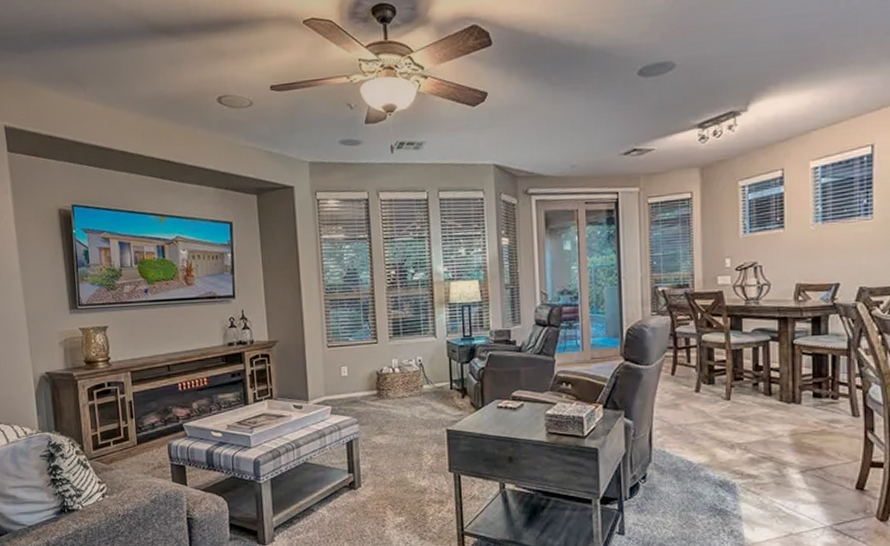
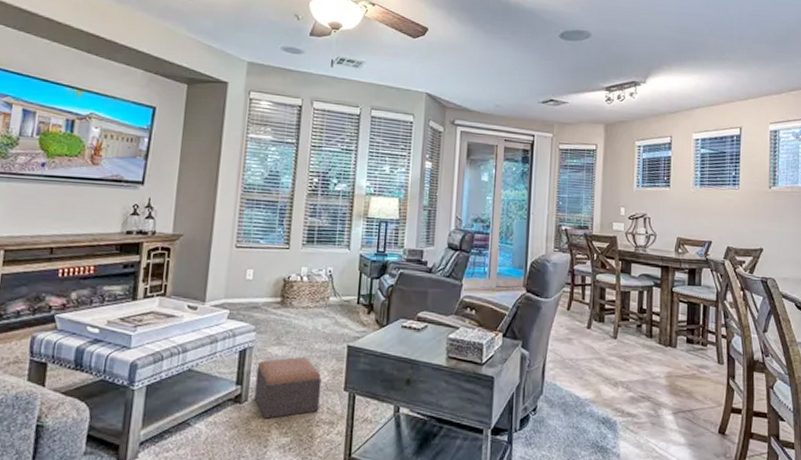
footstool: none [365,443,428,502] -> present [254,356,322,419]

